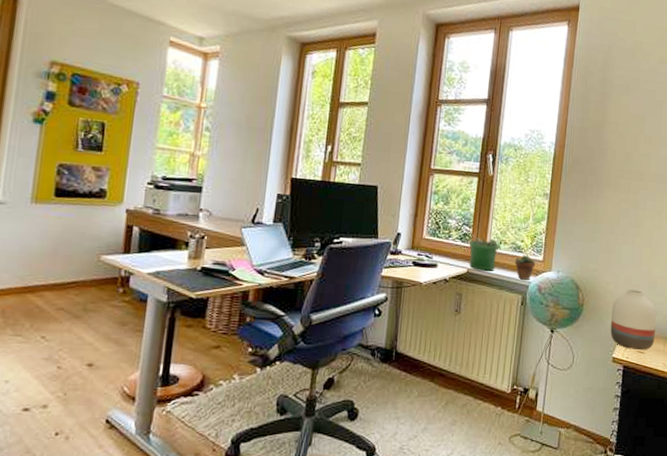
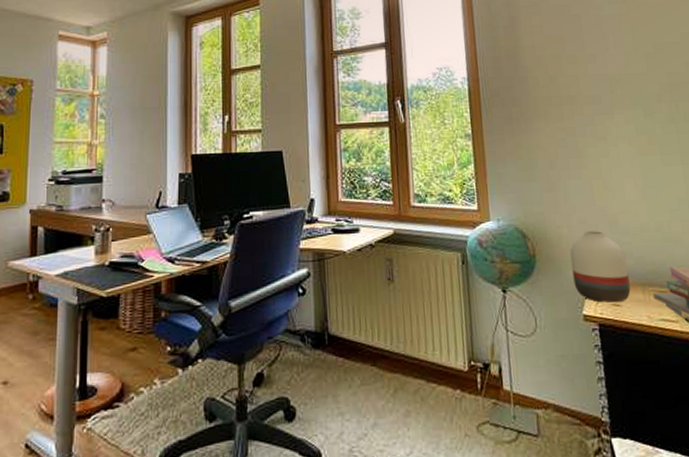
planter: present [469,235,501,272] -> none [390,190,427,231]
succulent plant: present [515,247,536,280] -> none [446,196,470,235]

